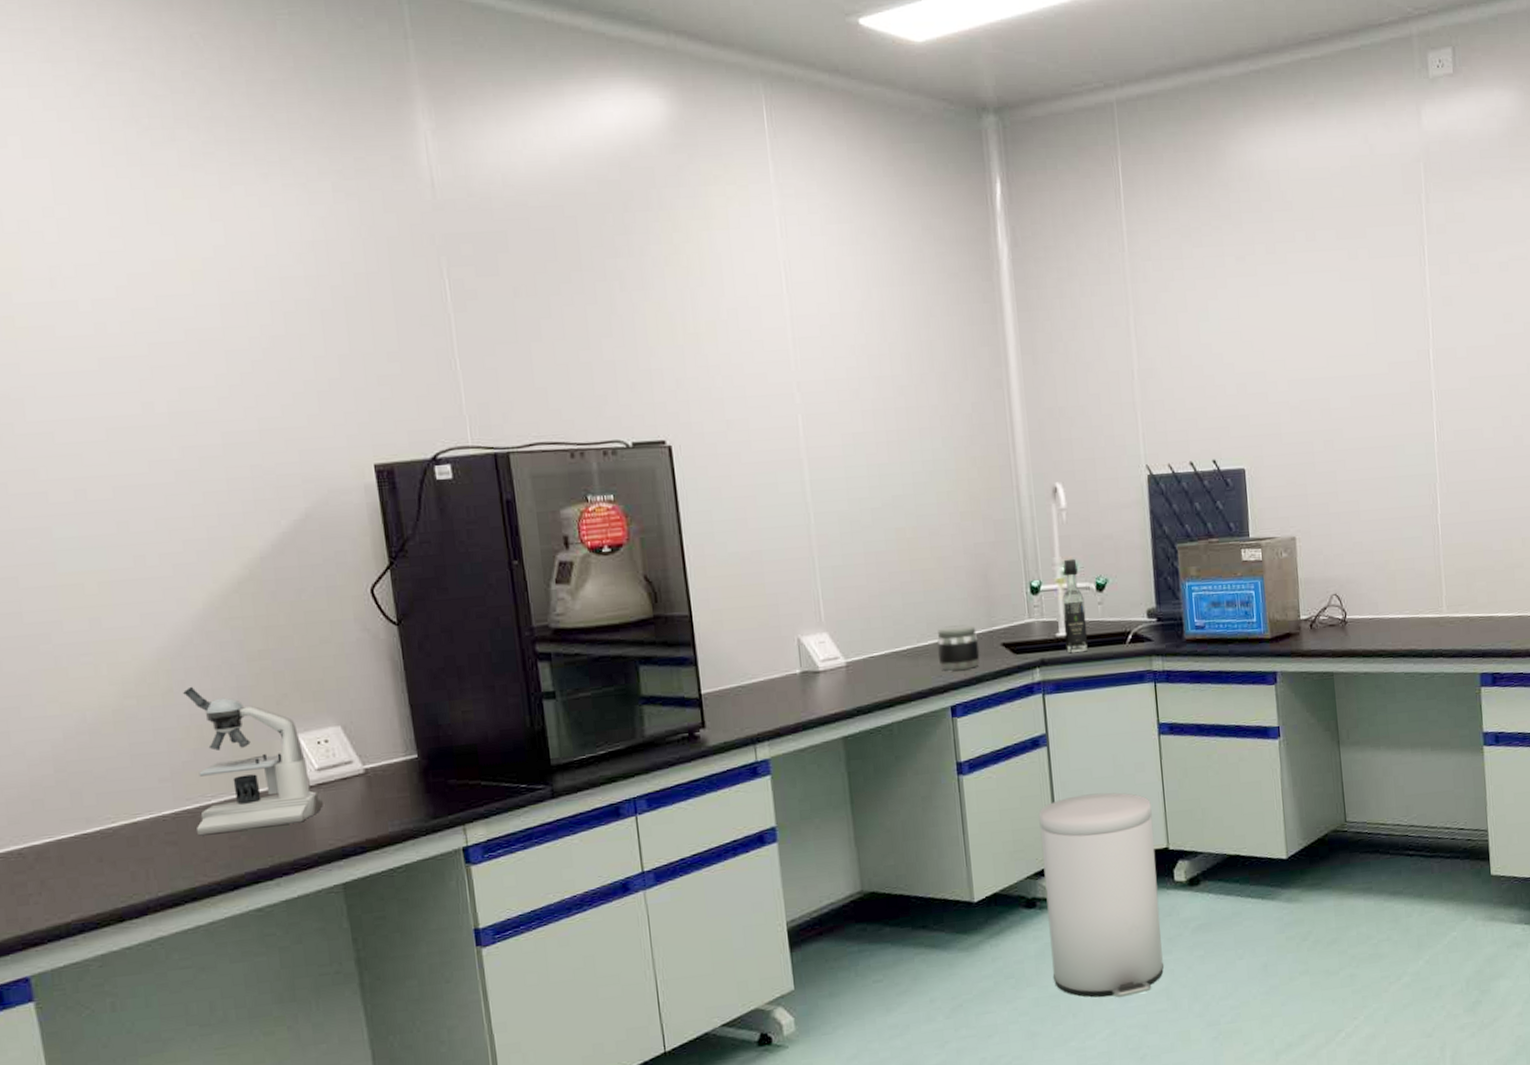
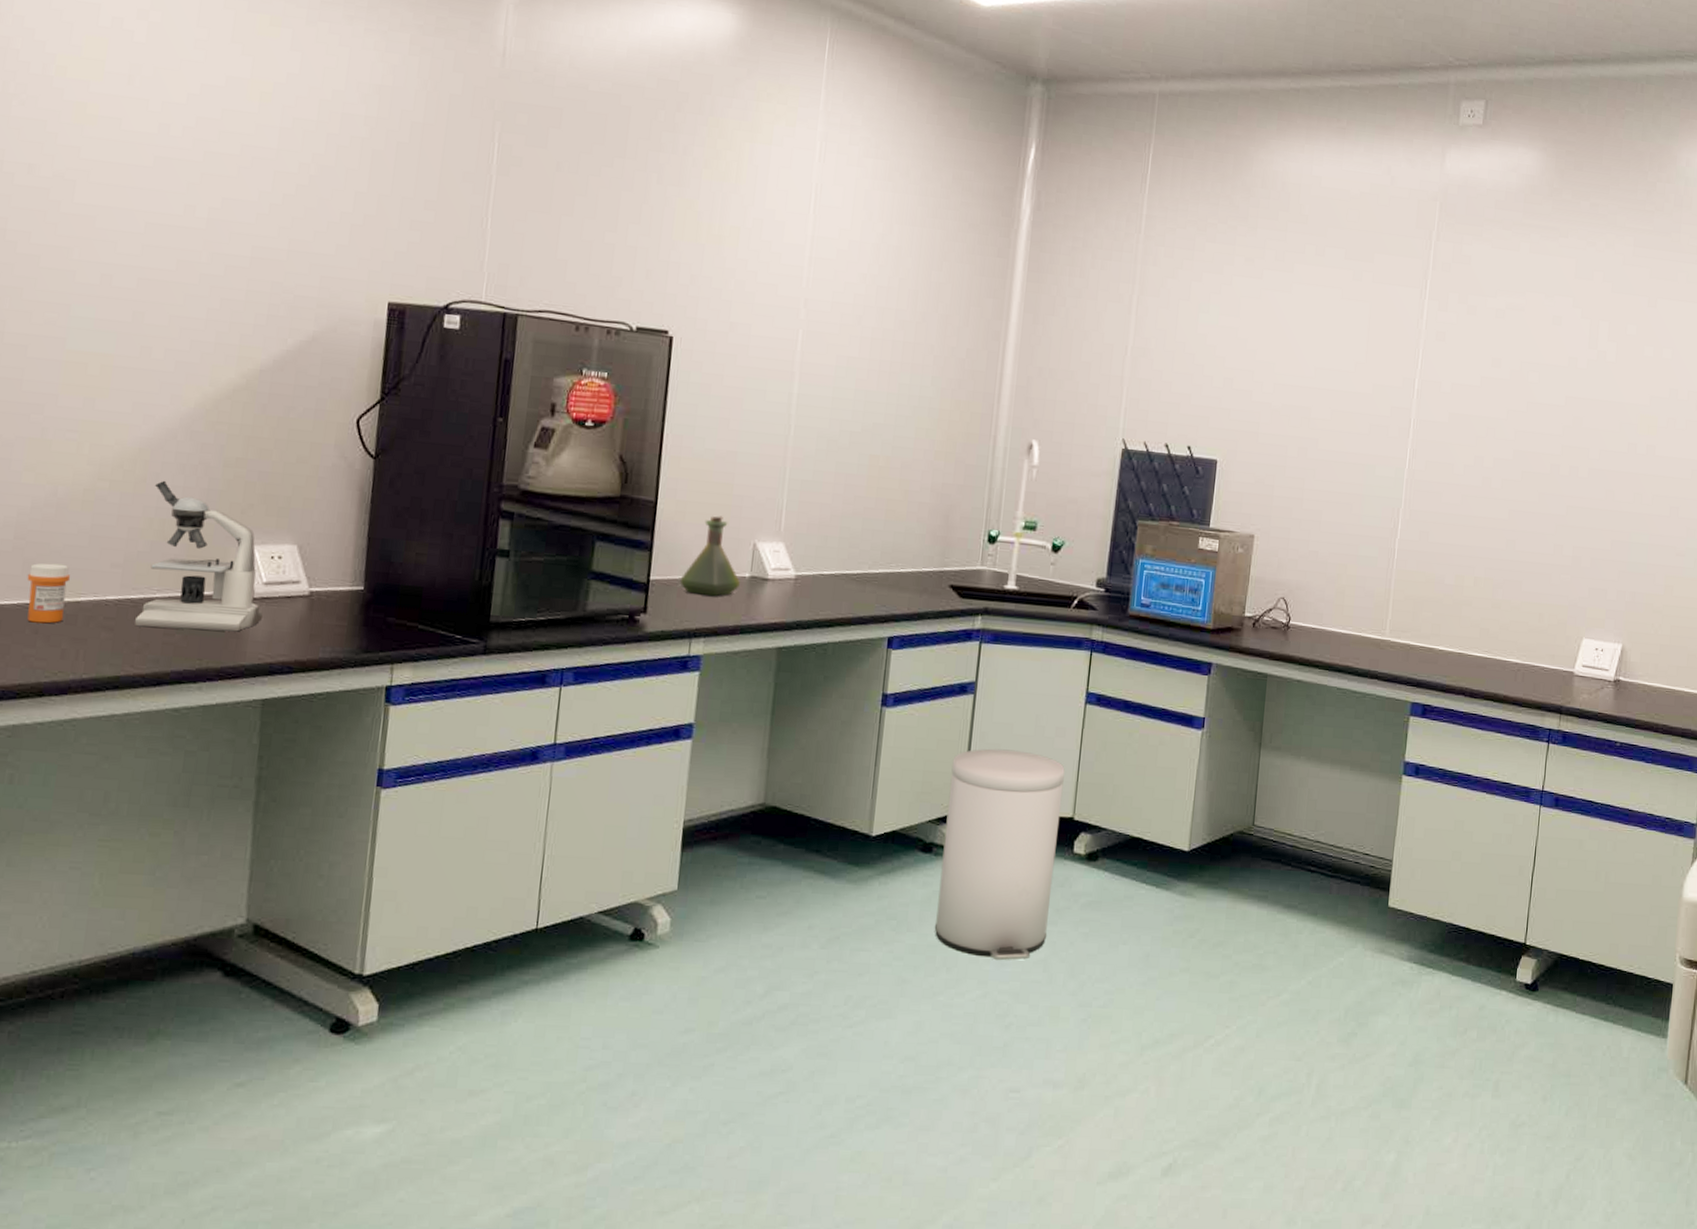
medicine bottle: none [77,788,125,852] -> present [27,563,71,624]
flask: none [731,617,792,700] -> present [679,516,740,597]
jar: present [937,624,980,671] -> none [885,558,928,604]
bottle: present [1061,558,1089,654] -> none [1011,515,1038,609]

